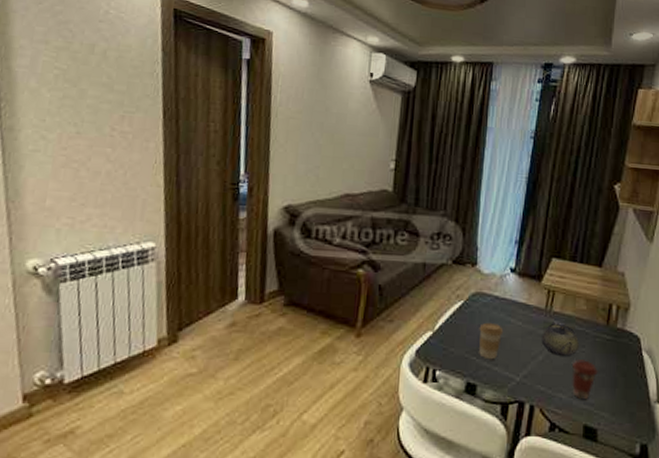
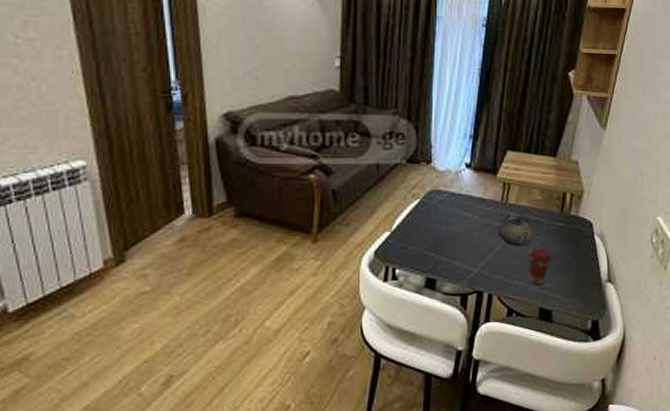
coffee cup: present [479,322,504,360] -> none [436,219,461,255]

